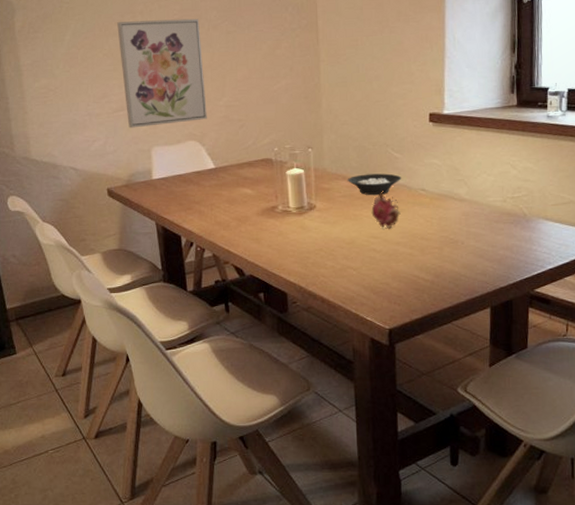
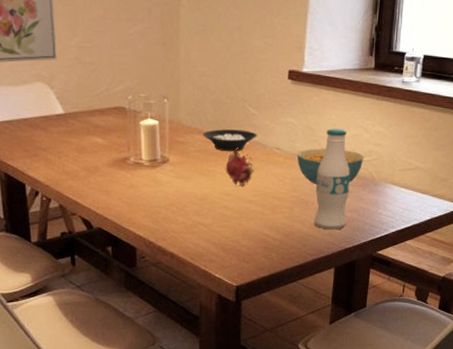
cereal bowl: none [444,187,513,225] -> present [297,148,364,186]
milk bottle: none [464,167,500,269] -> present [313,128,350,230]

